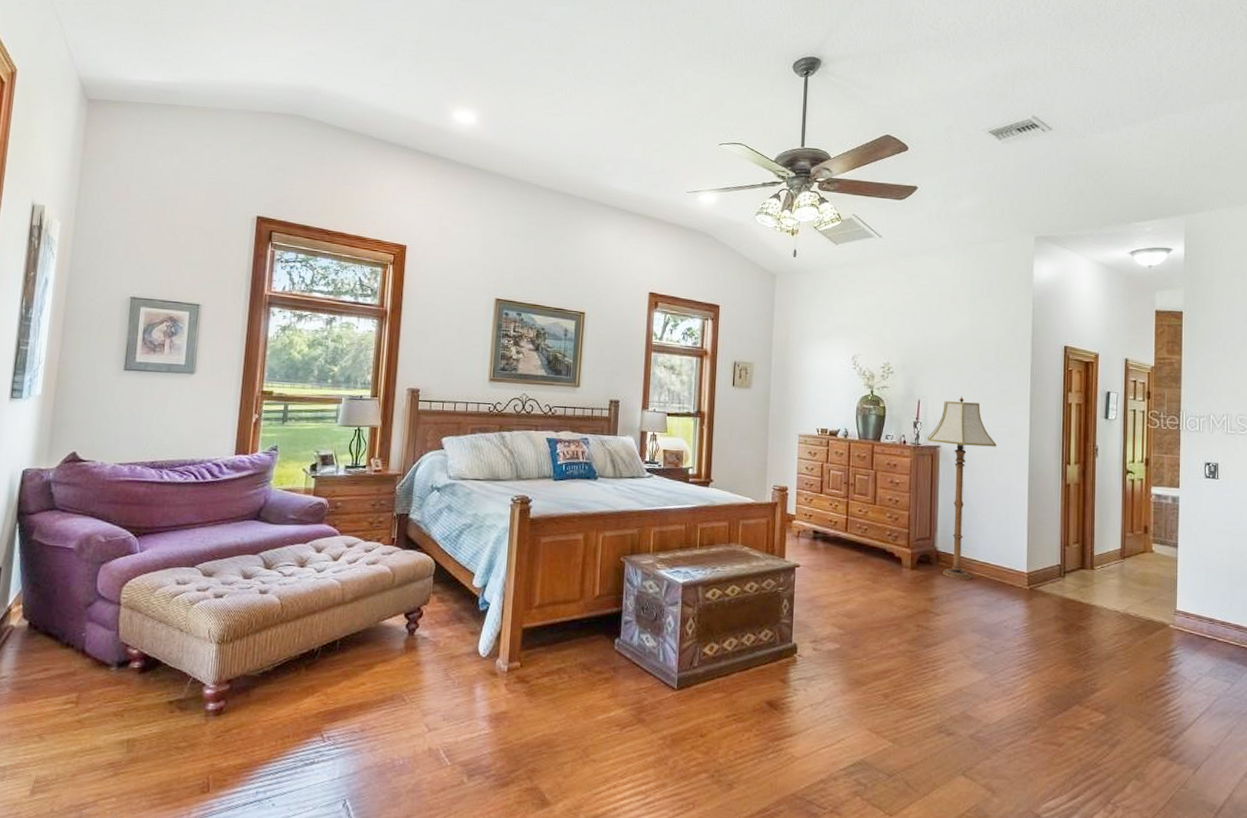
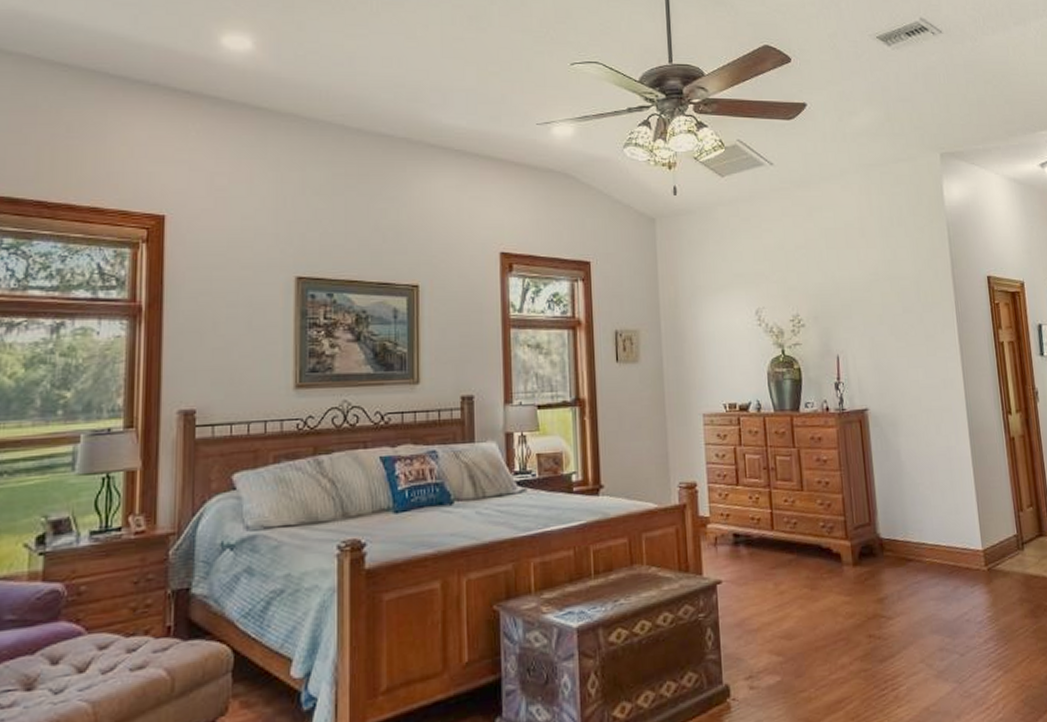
floor lamp: present [927,396,997,581] -> none [852,346,930,571]

